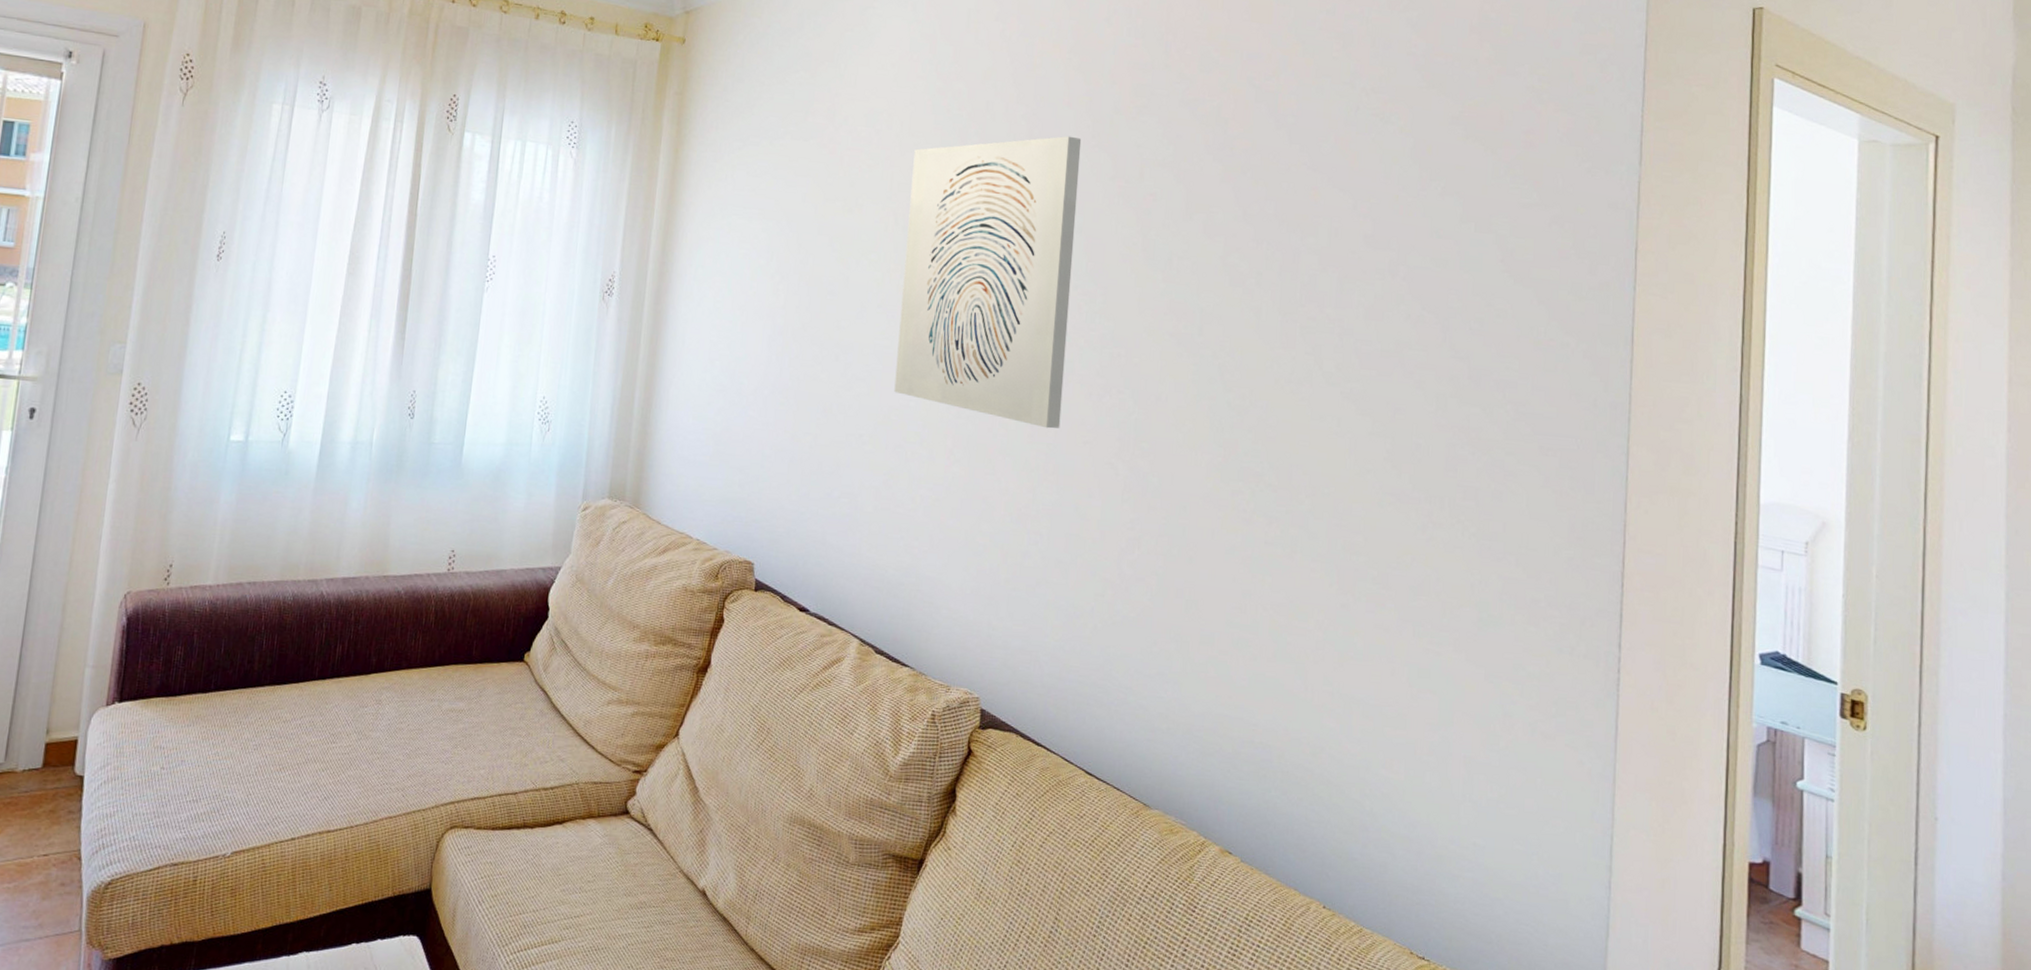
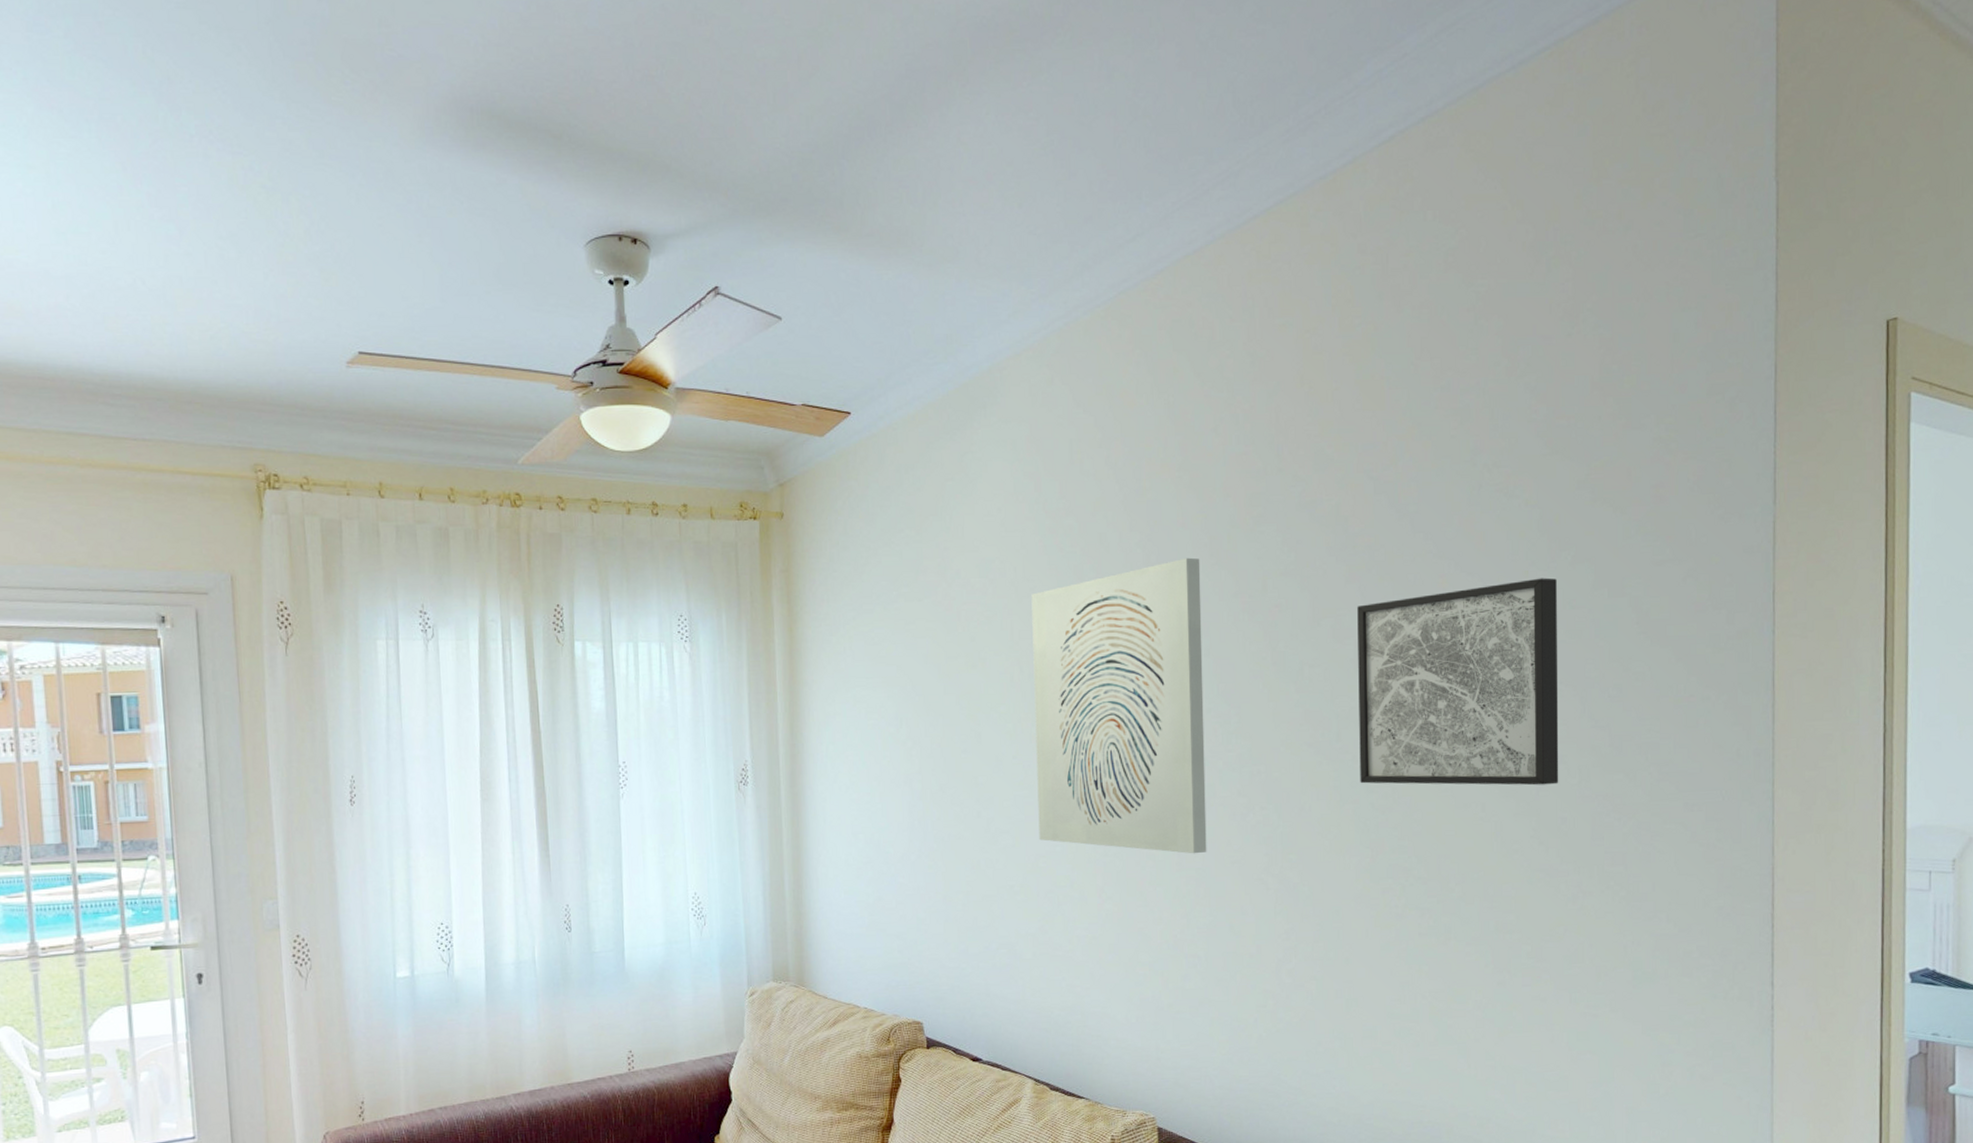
wall art: none [1218,203,1426,409] -> present [1357,577,1559,786]

